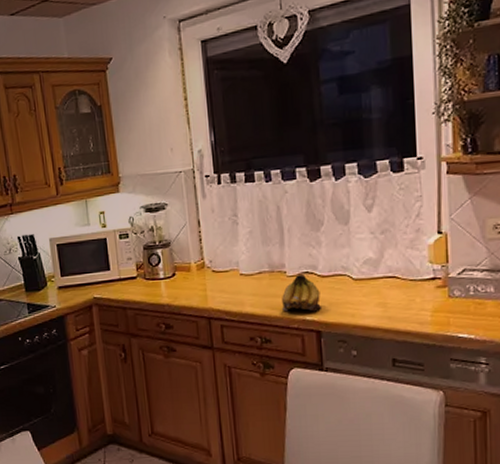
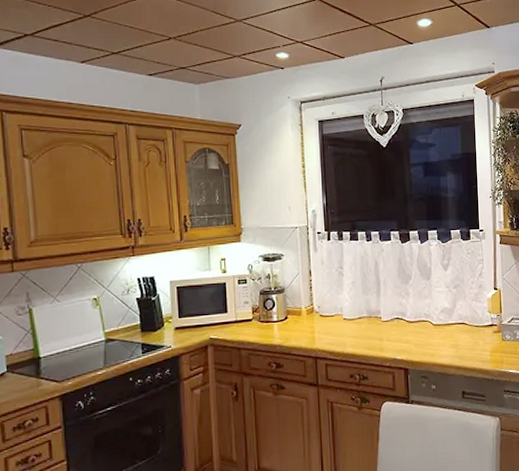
fruit: present [281,275,321,312] -> none [377,320,408,352]

